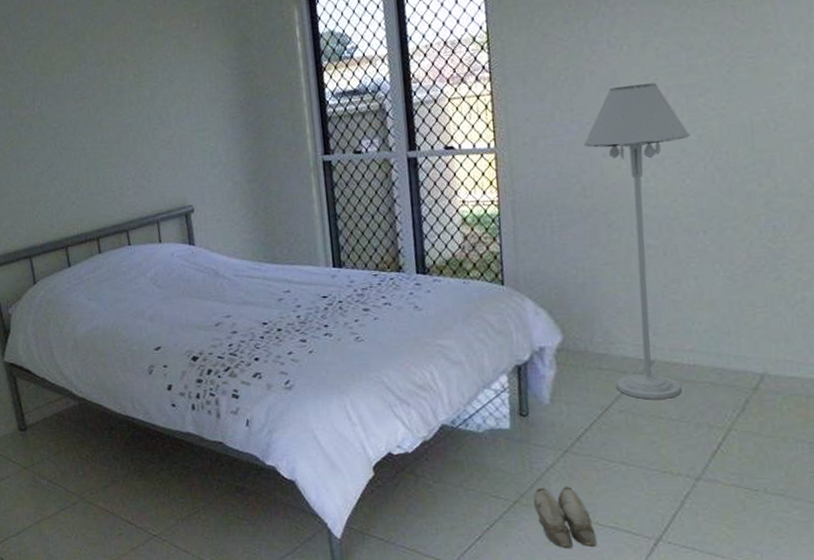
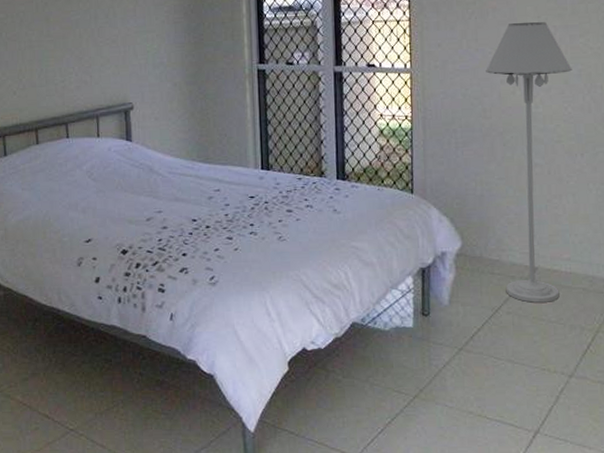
slippers: present [533,486,598,549] -> none [431,381,485,442]

